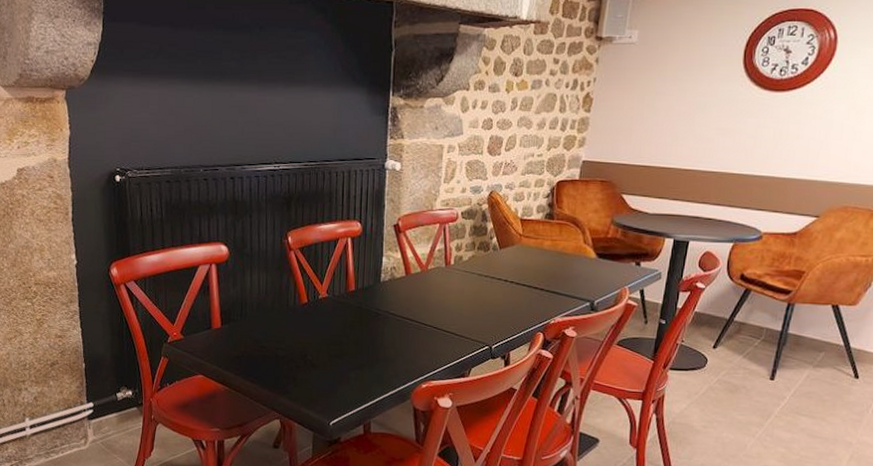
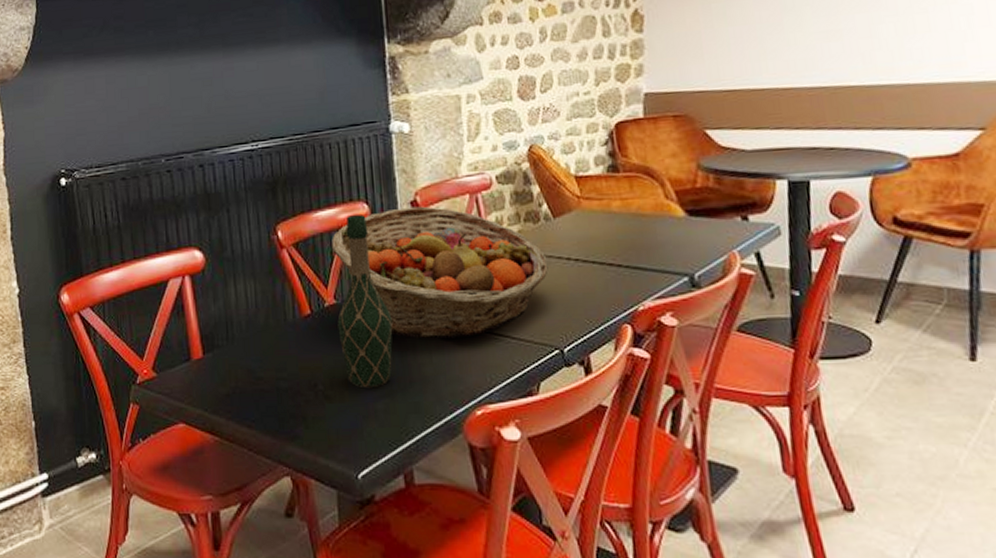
wine bottle: none [327,231,369,362] -> present [337,215,393,389]
fruit basket: none [329,229,490,331] -> present [332,206,548,339]

